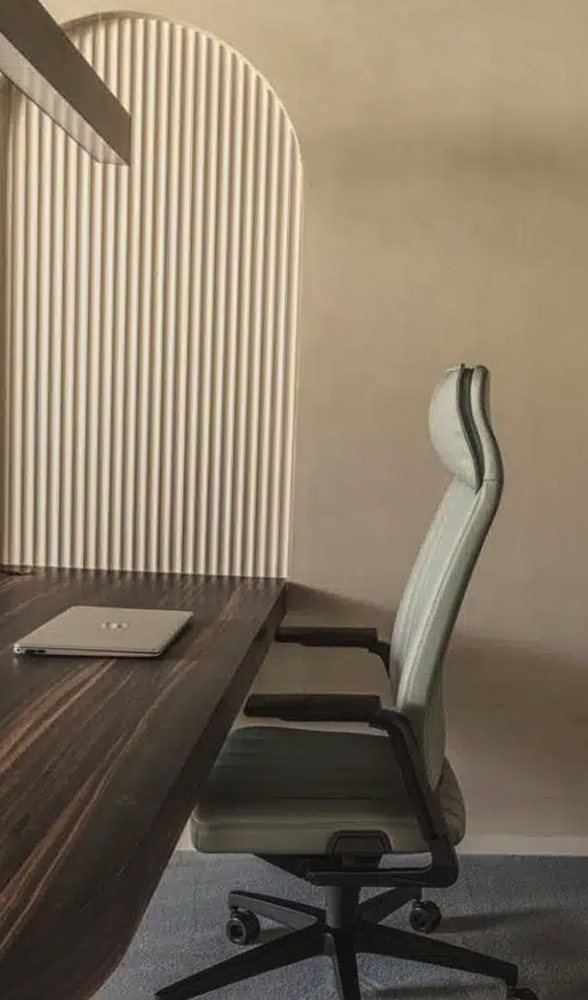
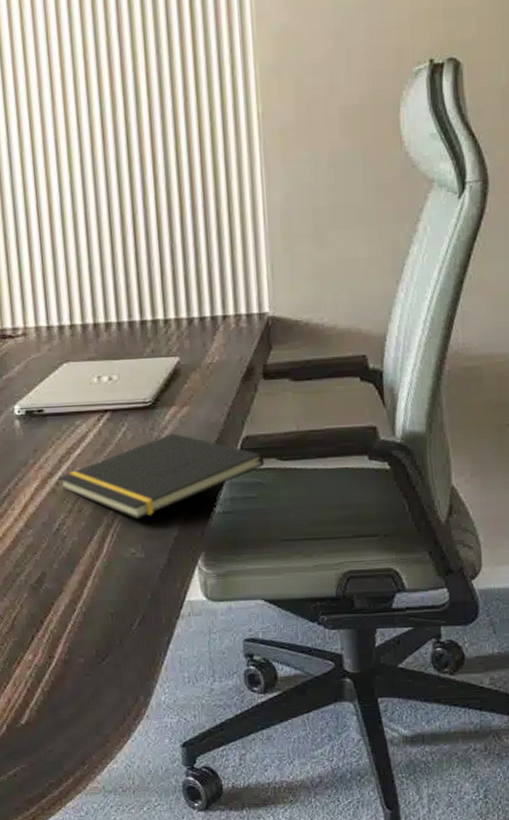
notepad: none [54,685,268,768] -> present [59,433,264,520]

